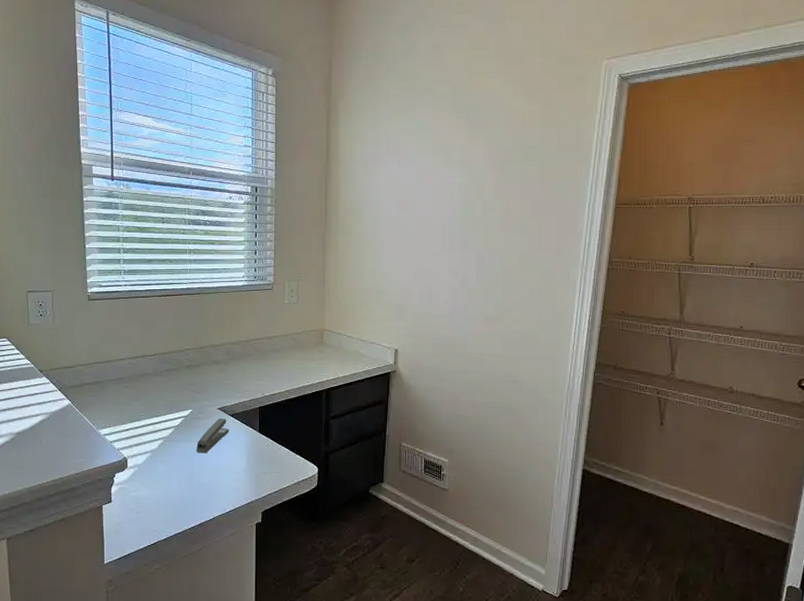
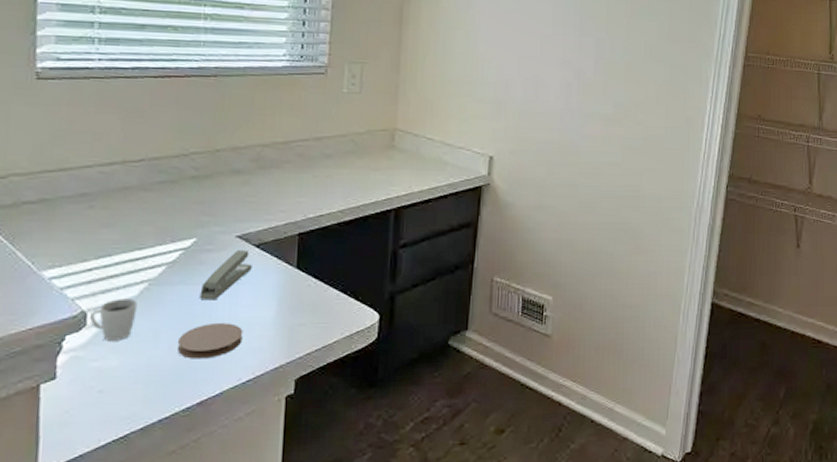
cup: none [129,448,157,479] -> present [90,295,137,341]
coaster: none [183,469,226,494] -> present [177,323,243,359]

